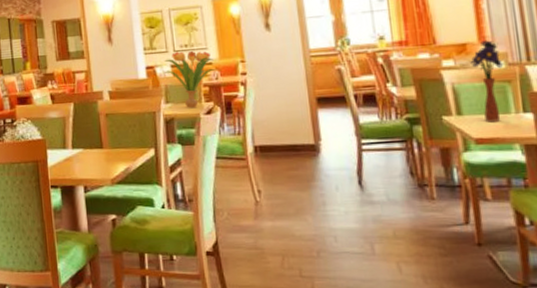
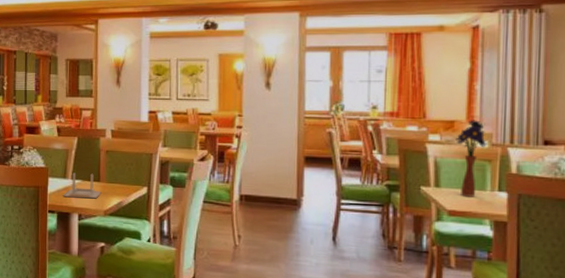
napkin holder: none [64,140,106,170] -> present [62,172,102,199]
flower arrangement: present [164,50,216,109] -> none [165,100,214,154]

